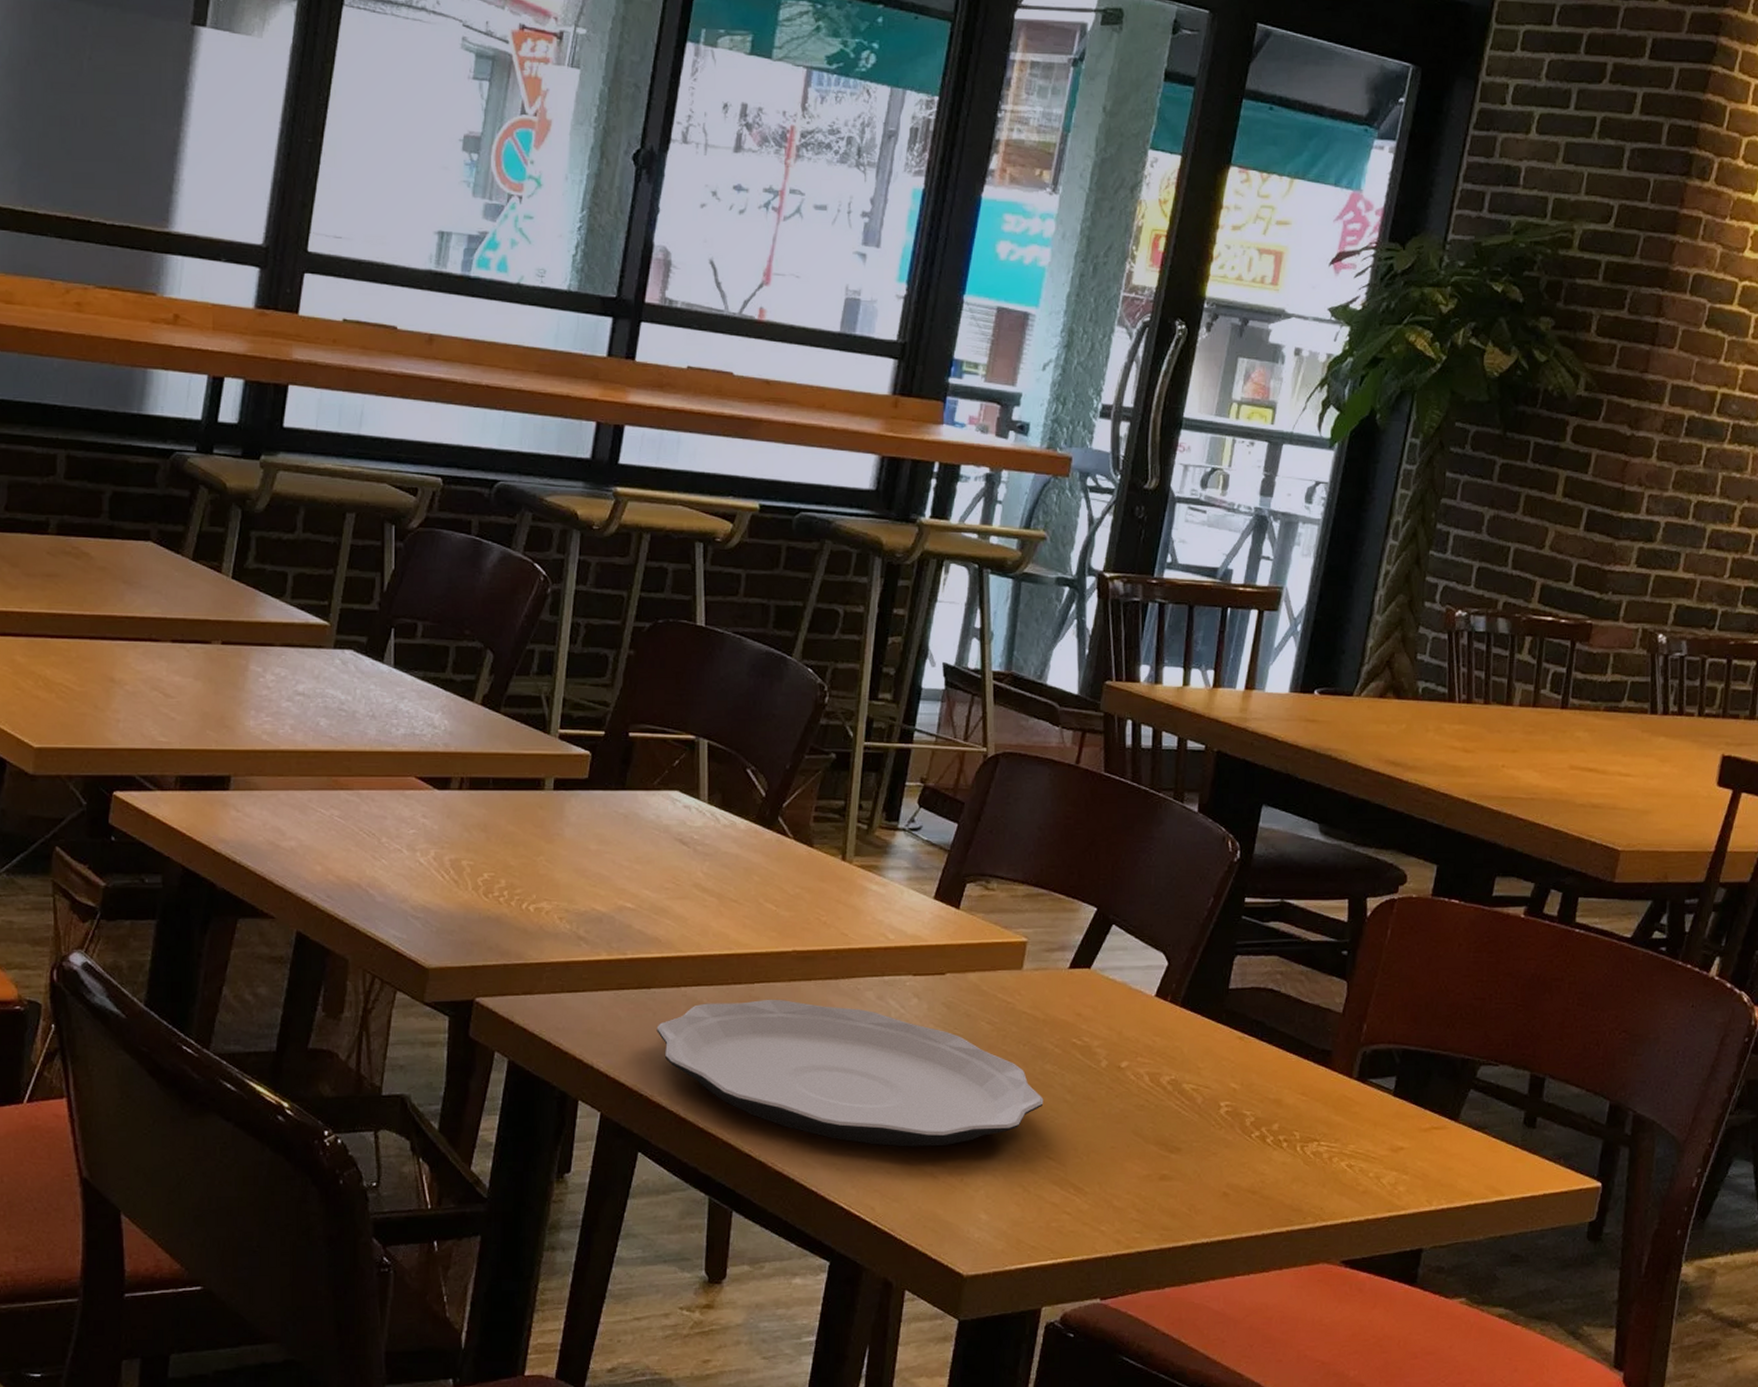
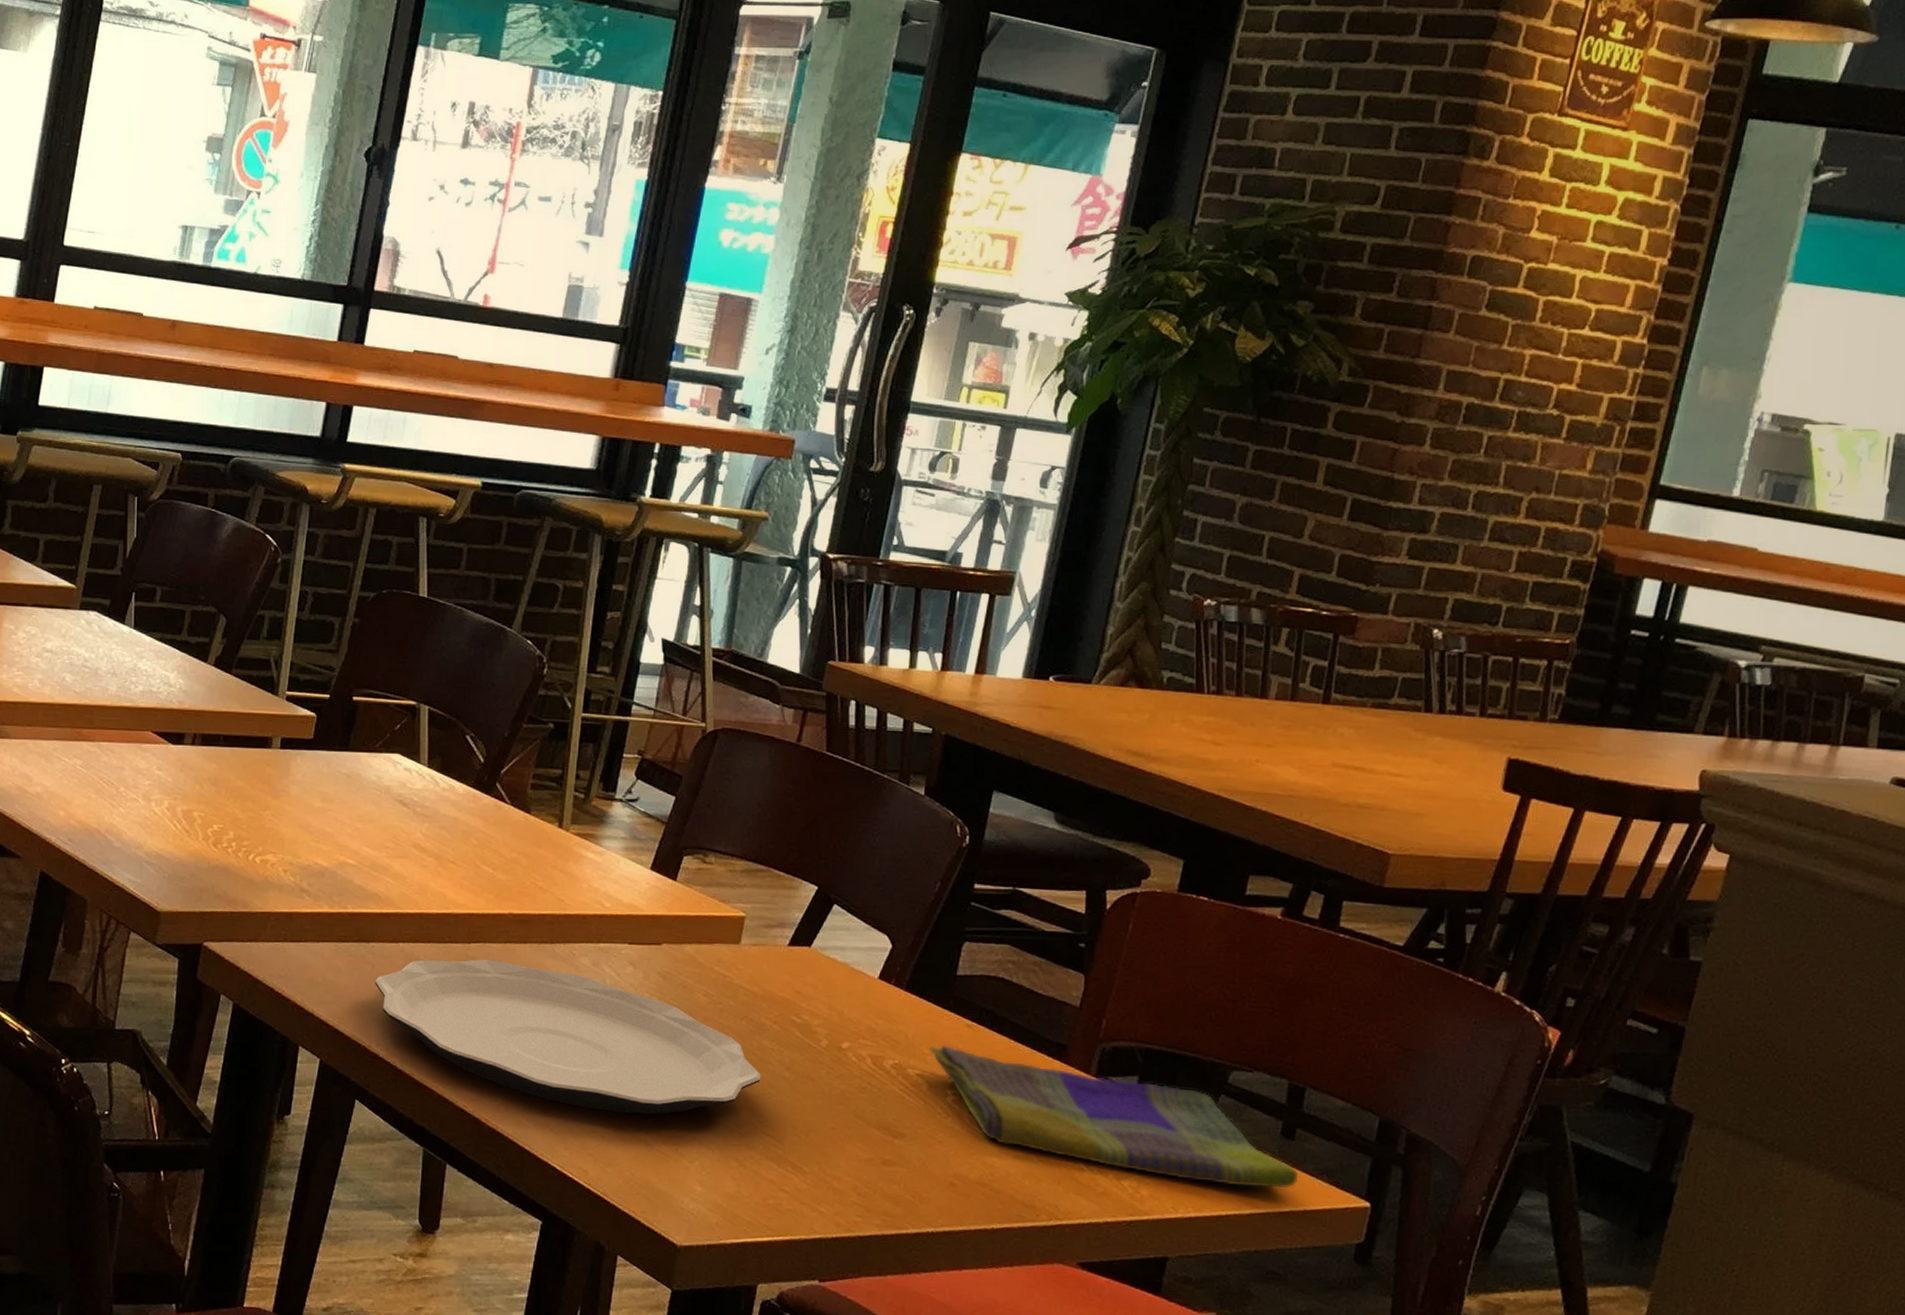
dish towel: none [1203,1058,1539,1176] -> present [929,1045,1299,1189]

